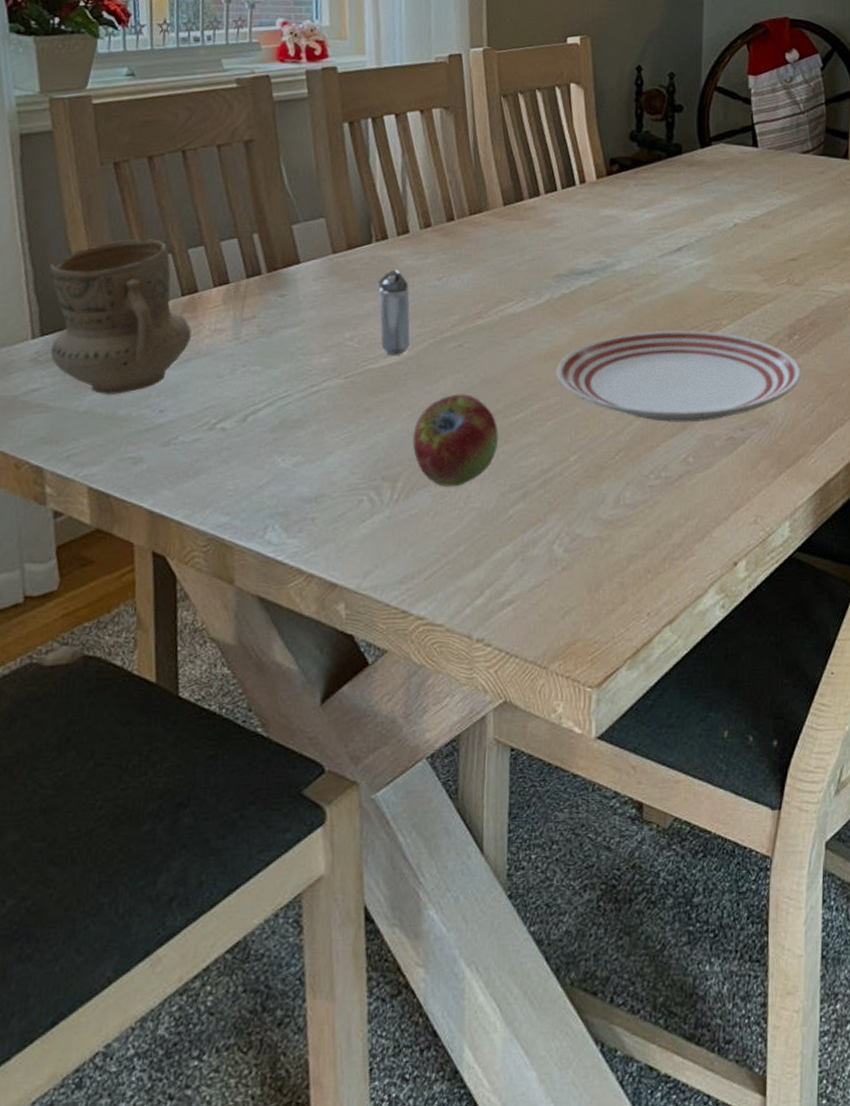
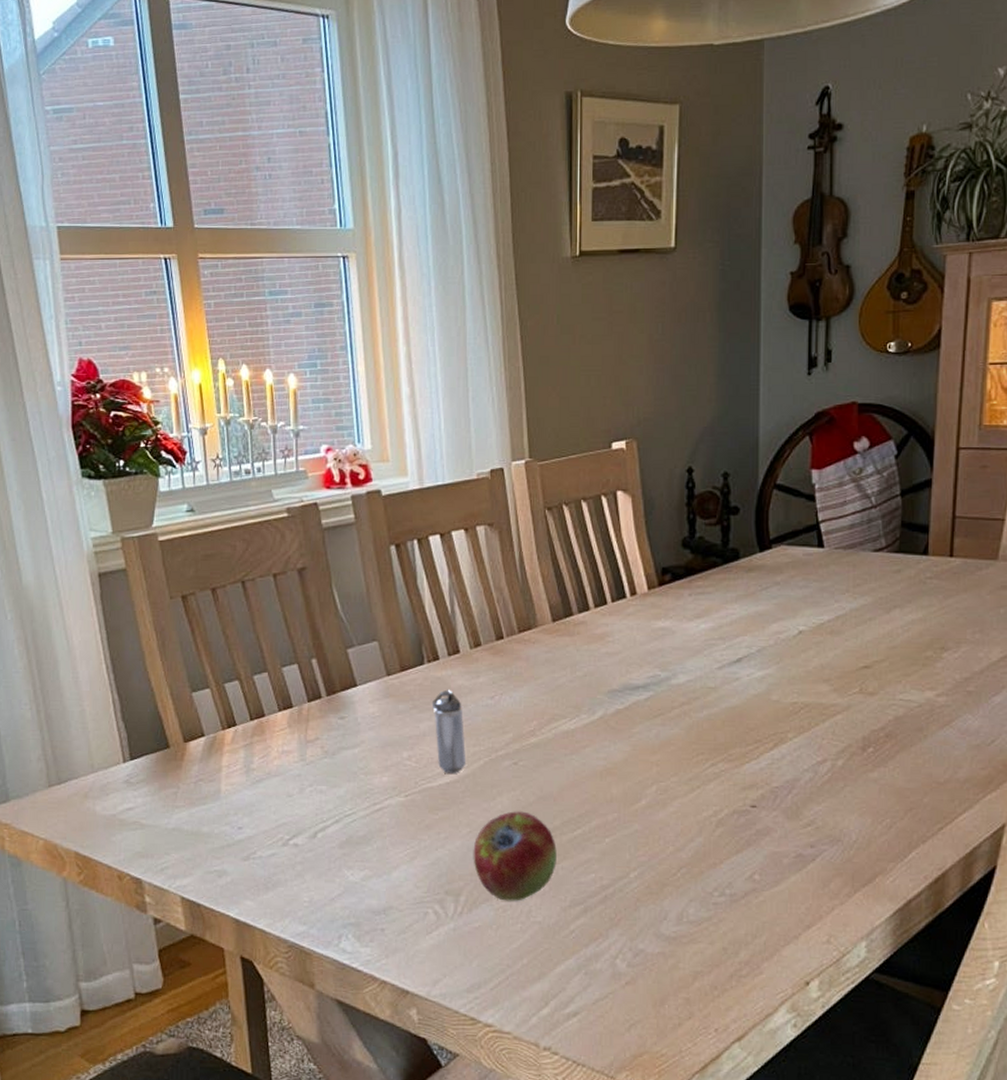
mug: present [49,239,192,394] -> none [133,667,261,813]
dinner plate: present [556,330,801,422] -> none [613,744,877,839]

